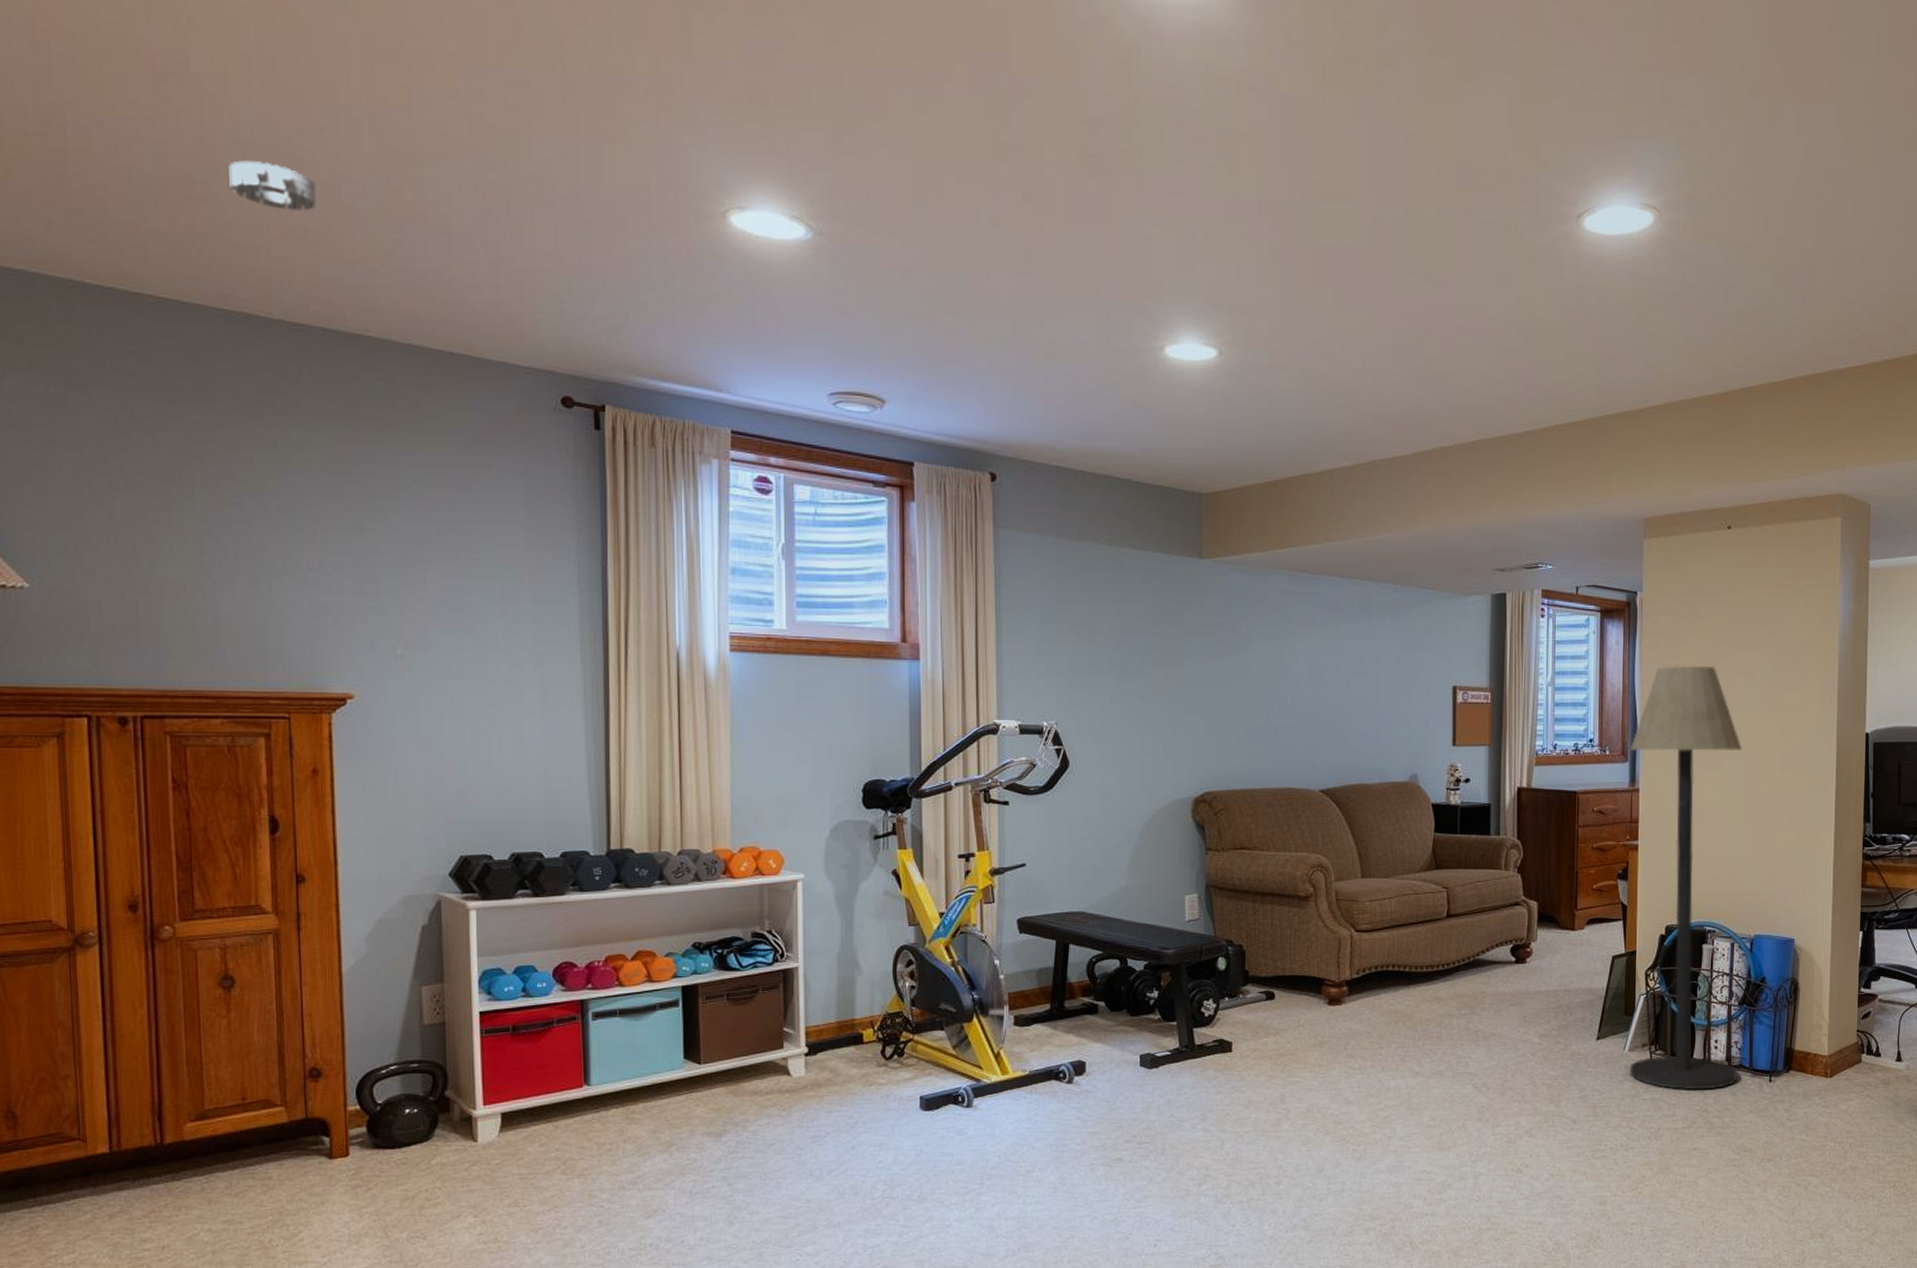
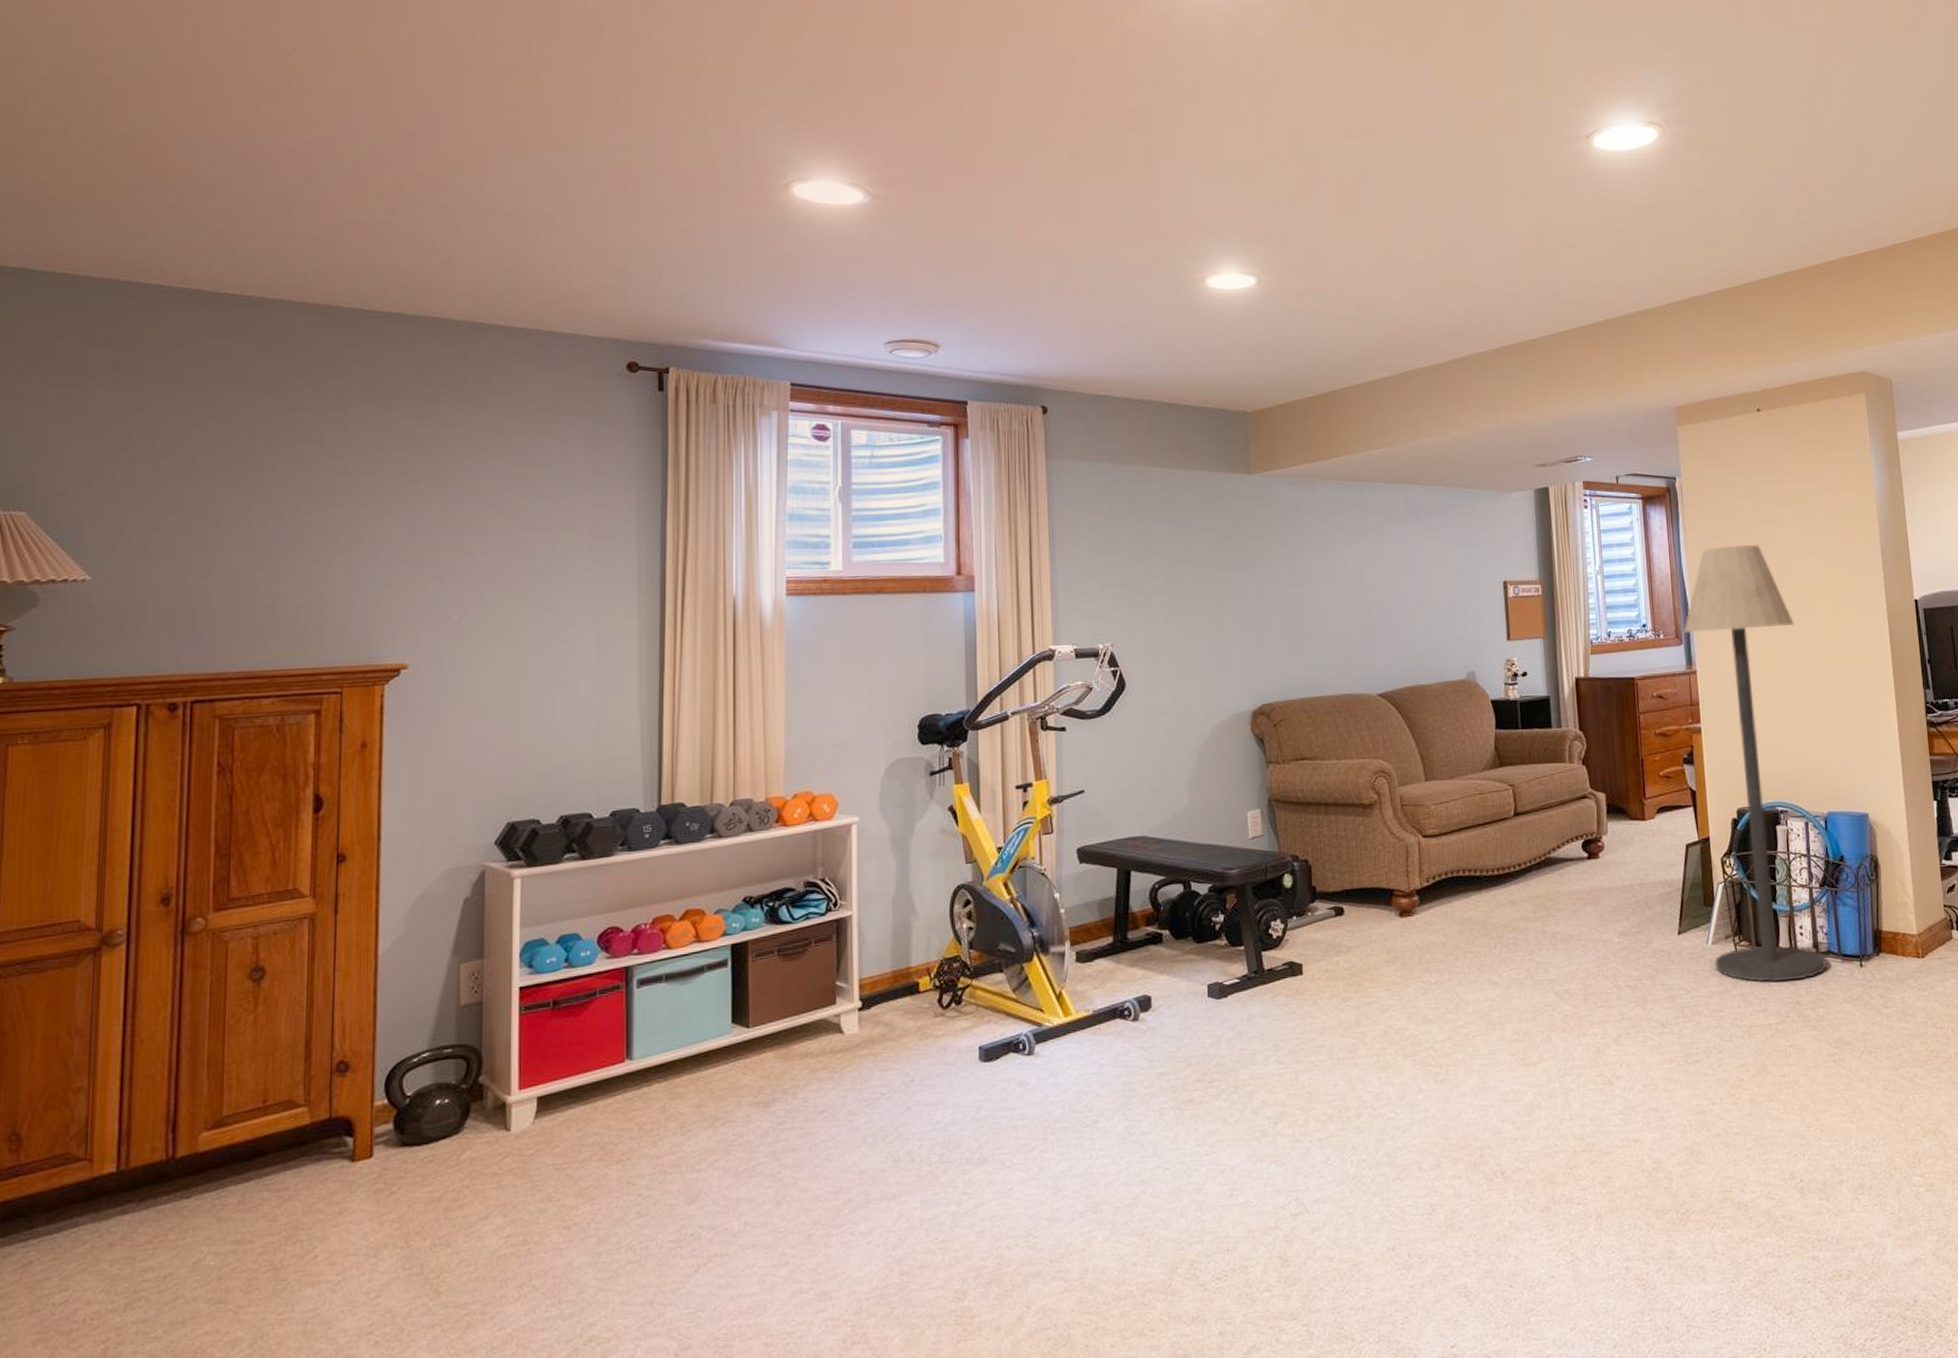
smoke detector: present [229,159,318,211] -> none [320,166,403,209]

